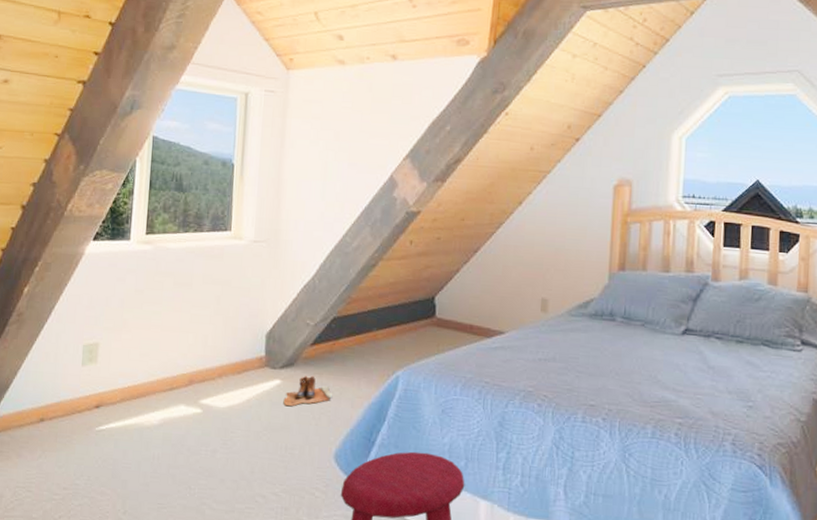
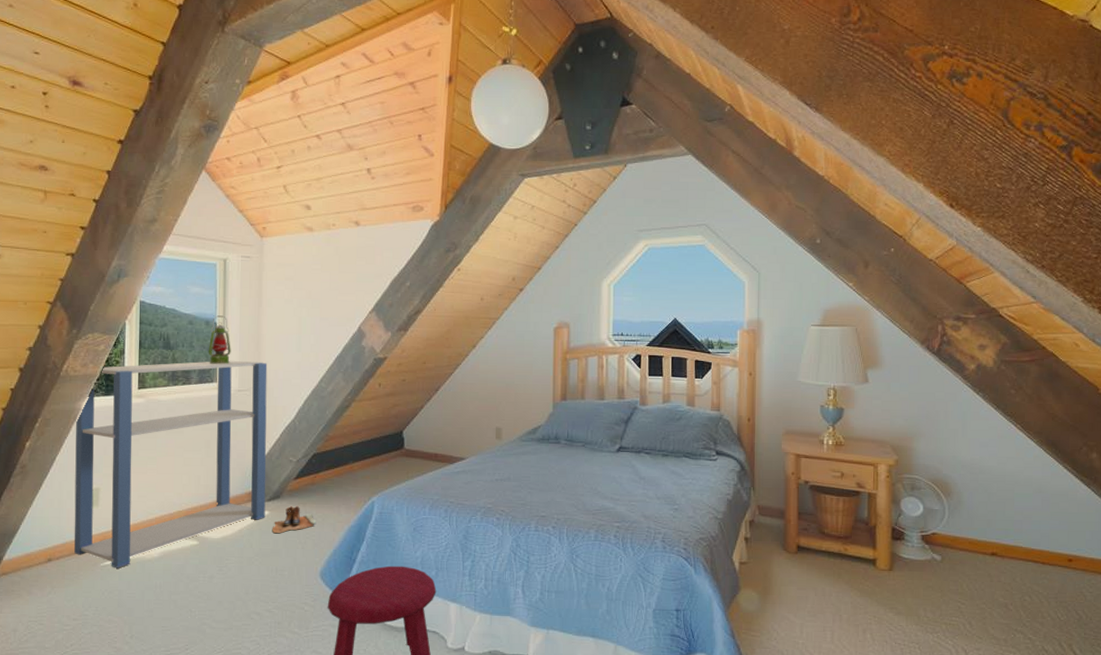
shelving unit: none [68,206,288,434] -> present [74,360,268,568]
lantern: none [223,155,249,211] -> present [208,315,231,364]

